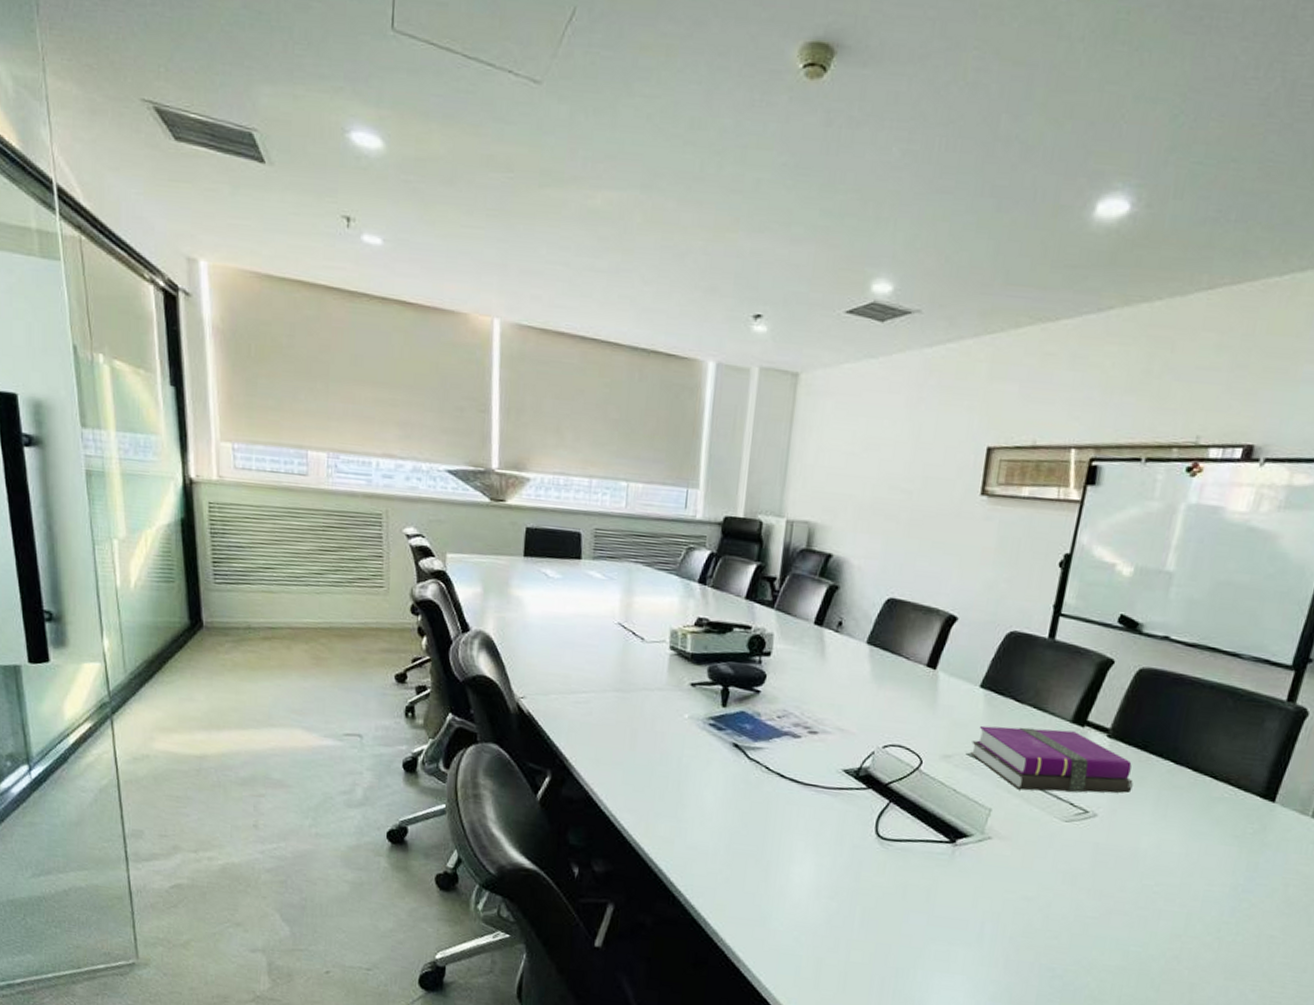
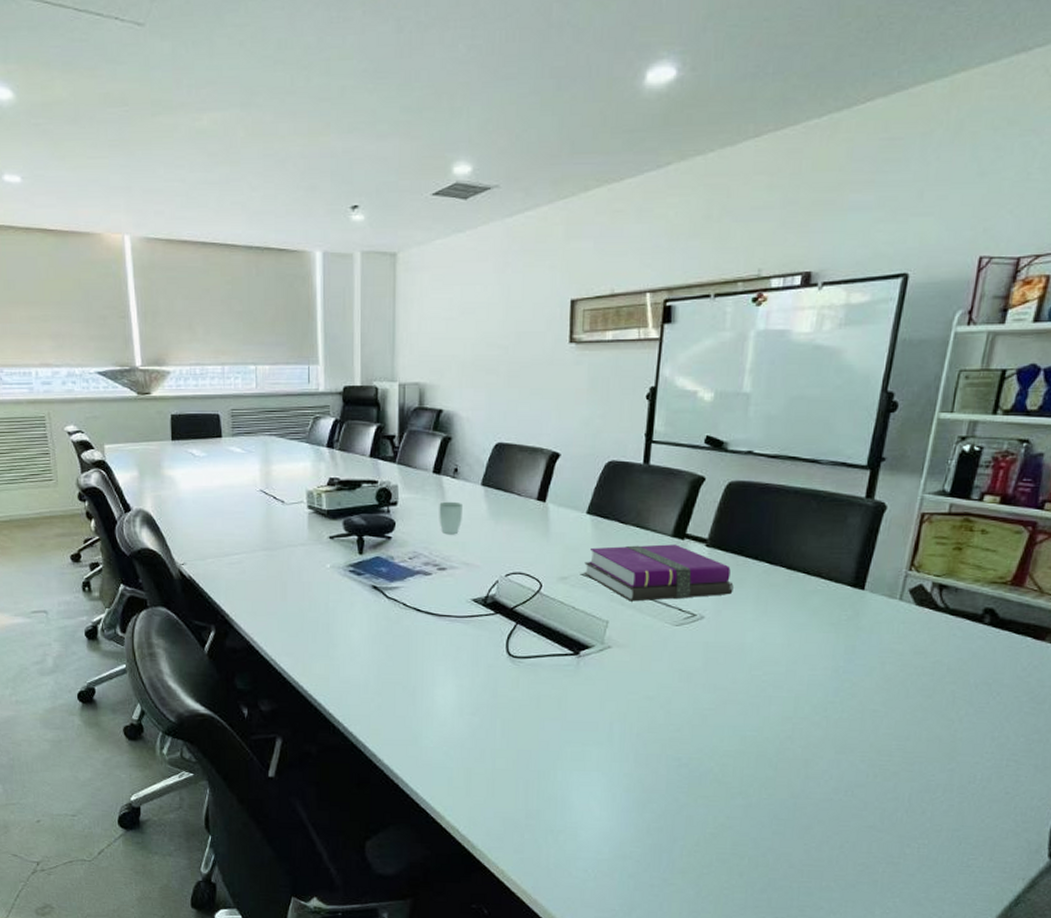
mug: none [815,657,843,696] -> present [439,501,462,535]

